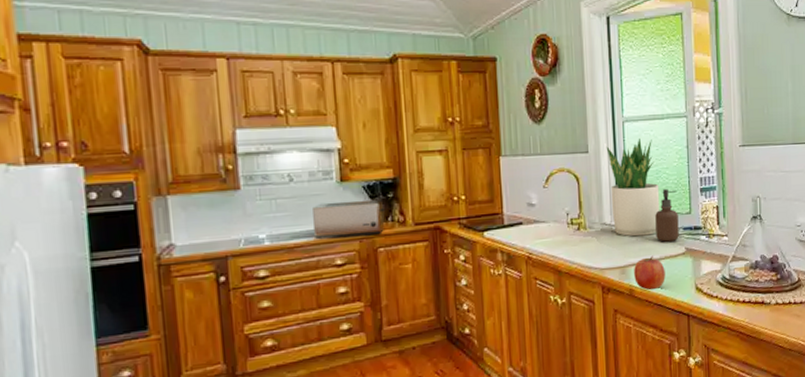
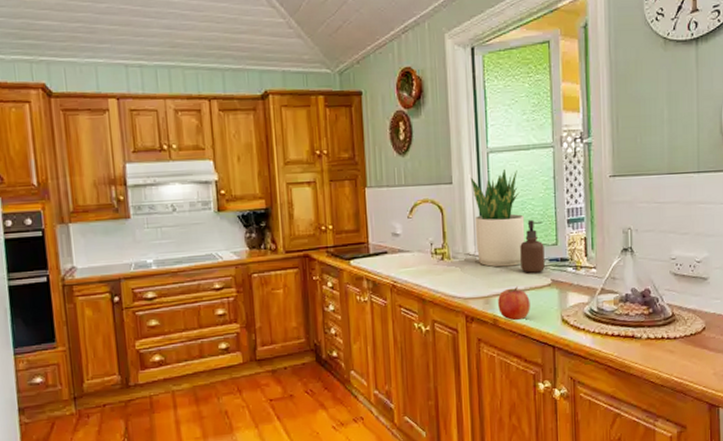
toaster: present [311,199,386,239] -> none [192,228,259,264]

